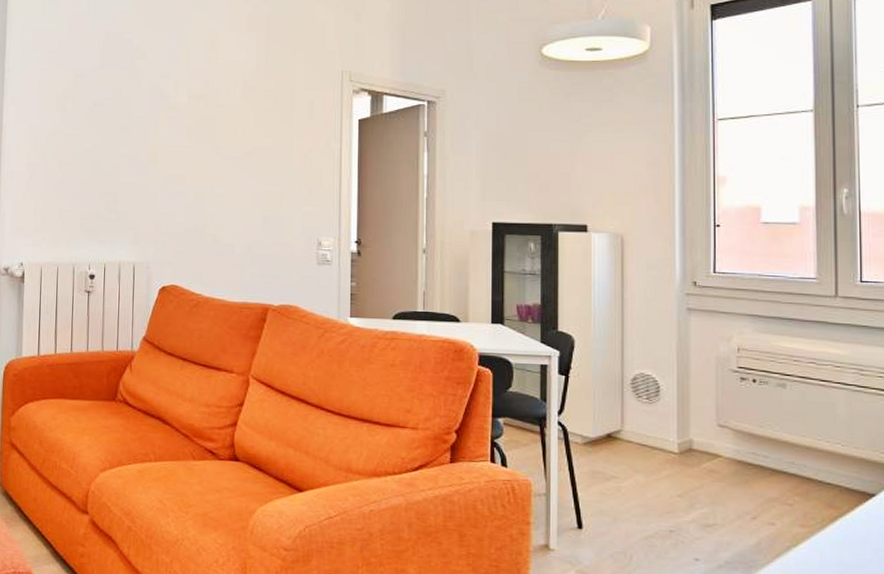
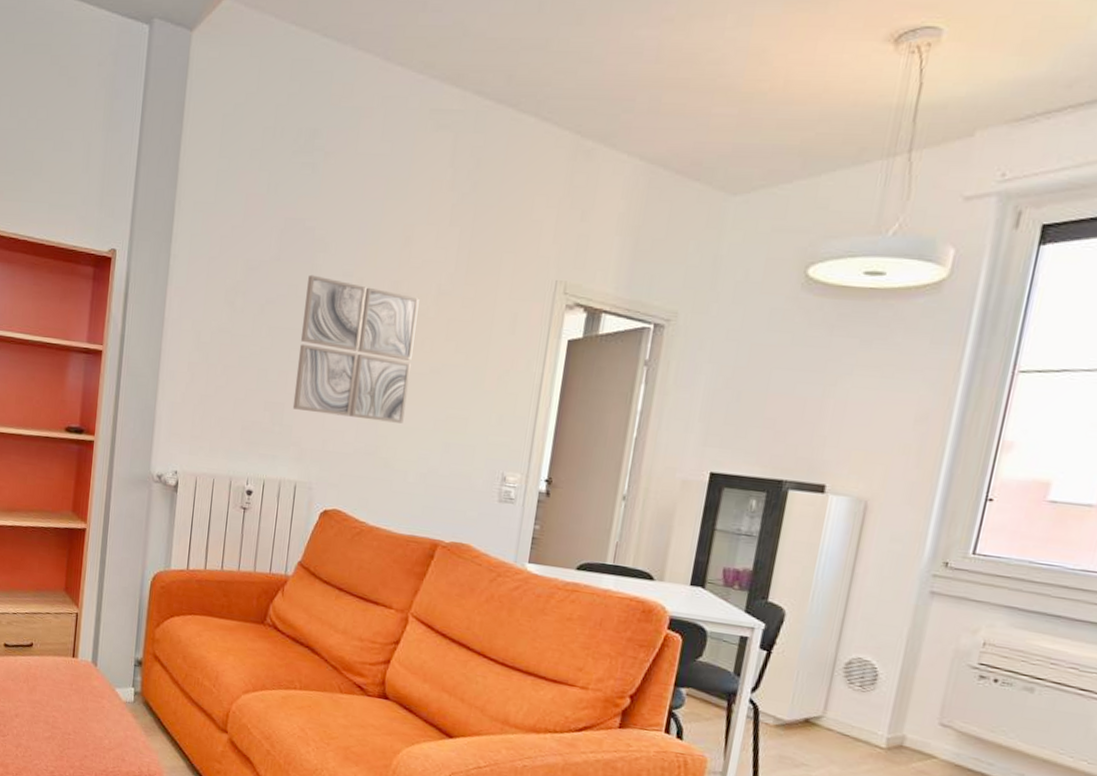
wall art: none [125,79,229,202] -> present [292,274,420,424]

